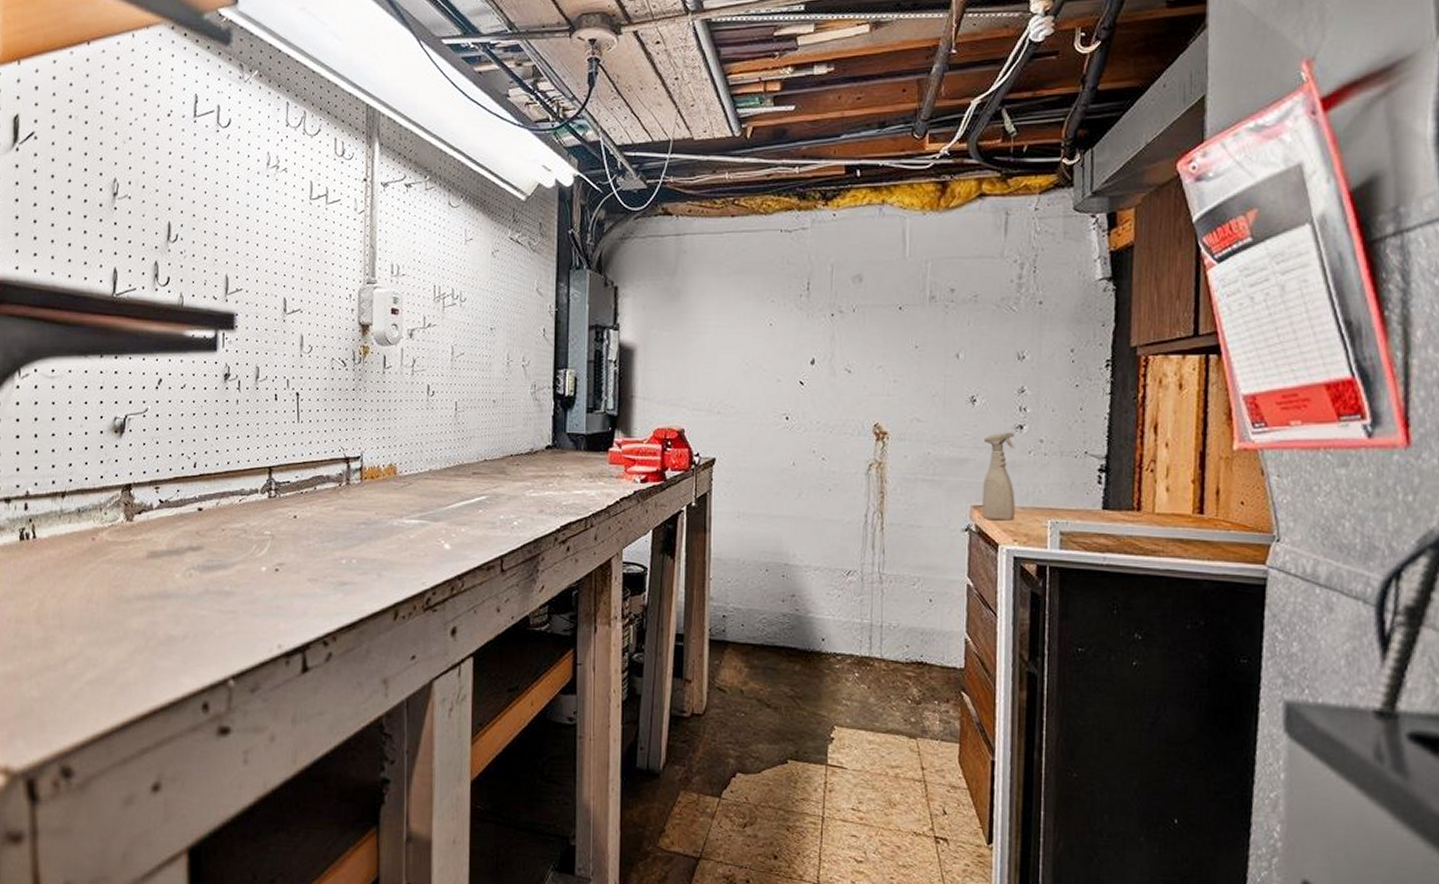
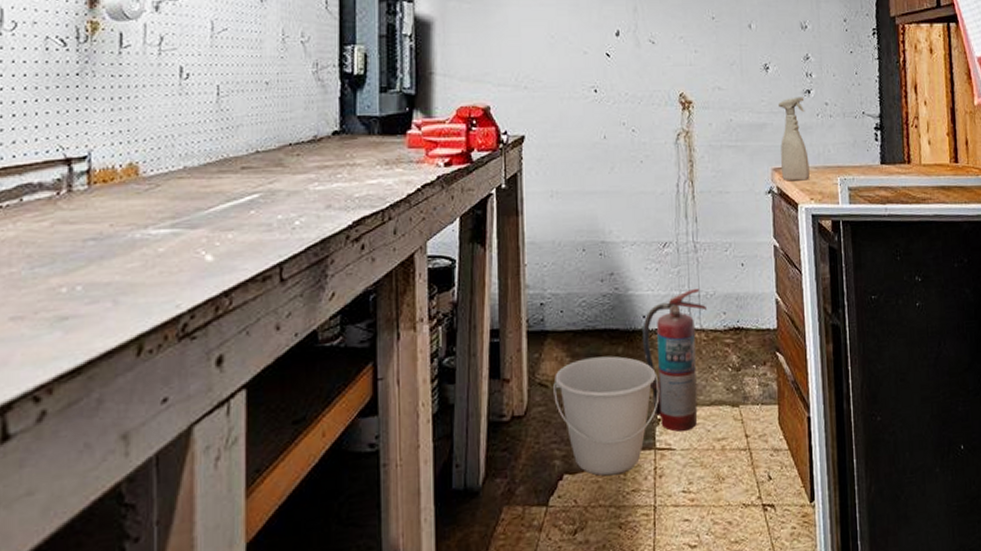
bucket: none [731,671,835,782] -> present [553,356,660,476]
fire extinguisher: none [819,618,890,754] -> present [642,288,708,432]

